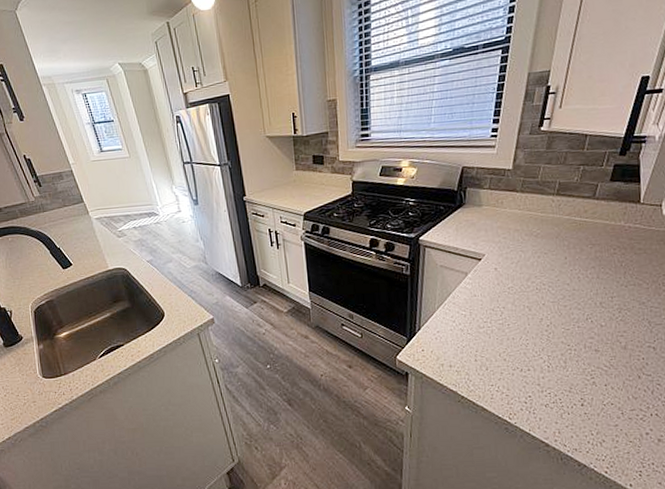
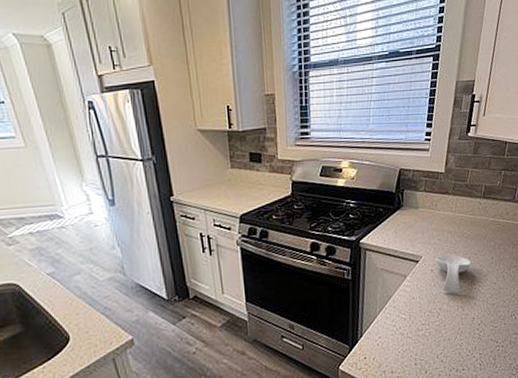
spoon rest: none [499,252,541,293] -> present [434,254,472,294]

